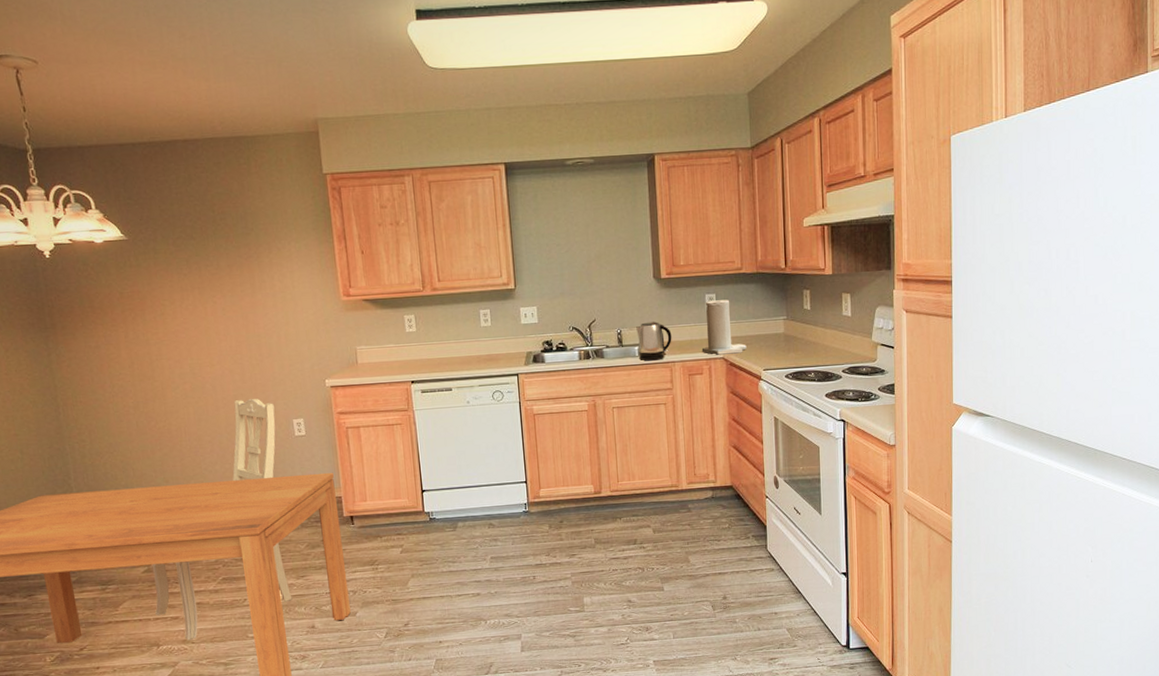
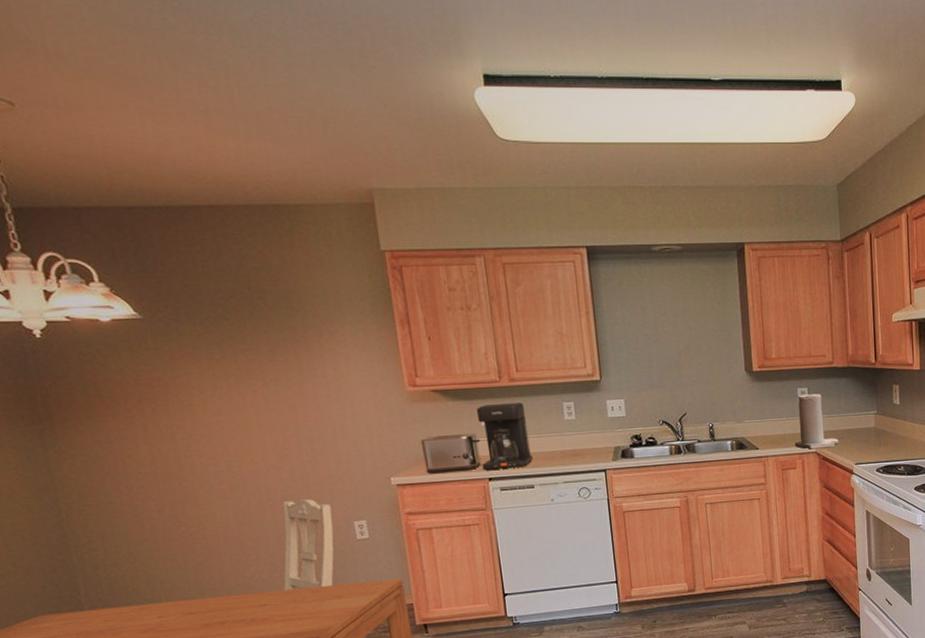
toaster: none [352,338,405,377] -> present [420,432,481,474]
coffee maker: none [401,309,451,373] -> present [476,402,533,470]
kettle: present [636,322,672,361] -> none [728,415,765,456]

